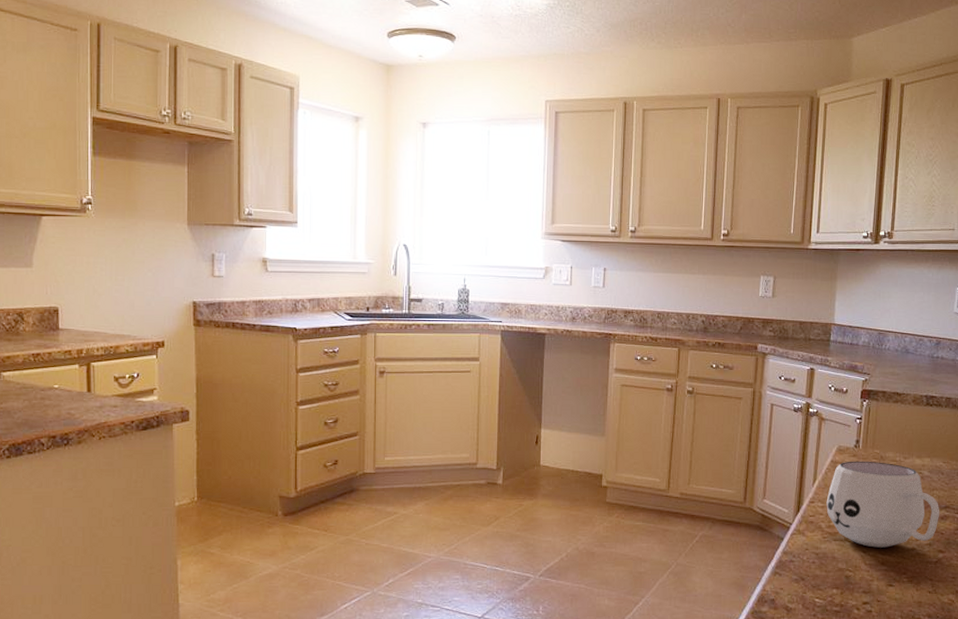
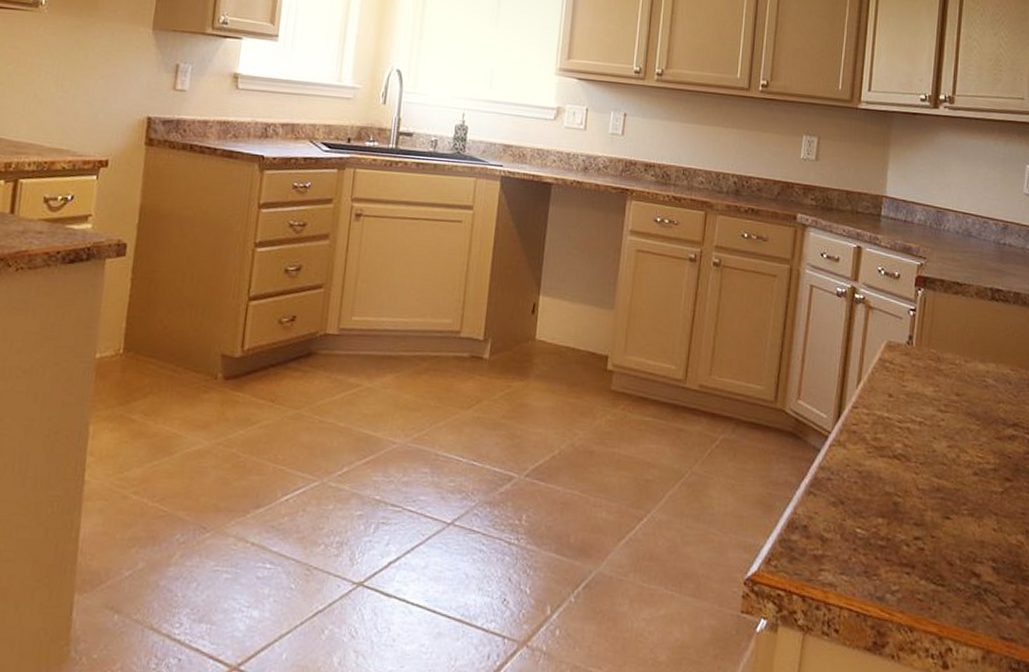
mug: present [826,461,940,548] -> none [872,360,1007,470]

